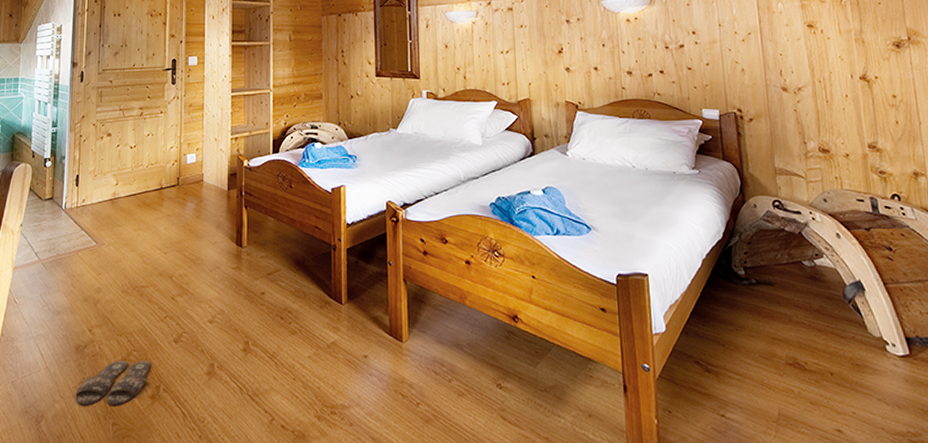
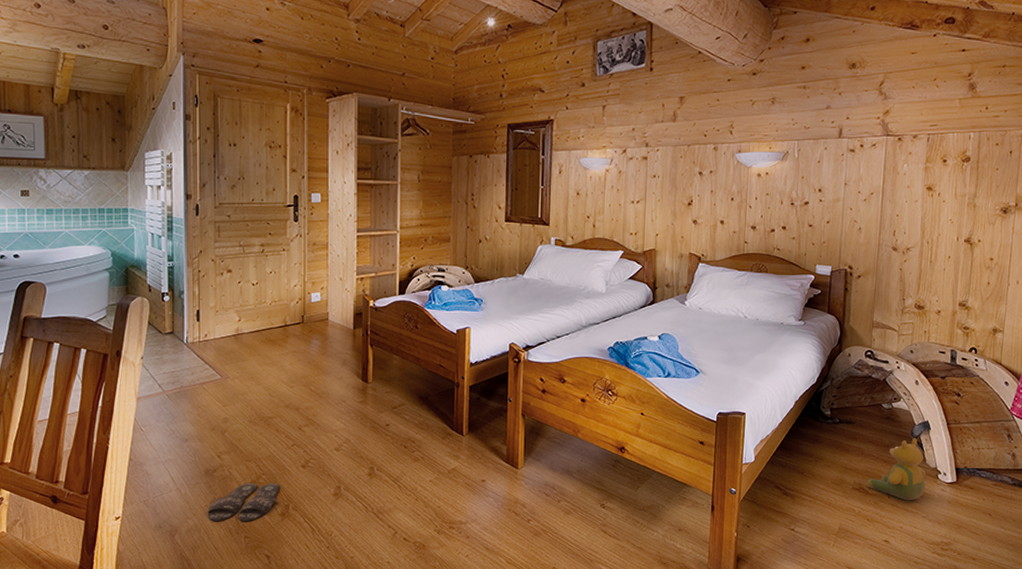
teddy bear: none [801,301,874,379] -> present [866,438,926,501]

